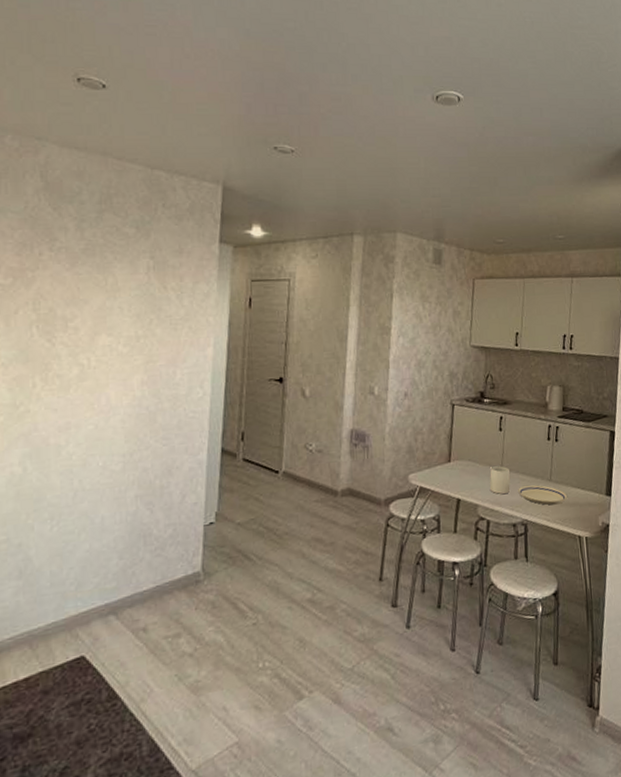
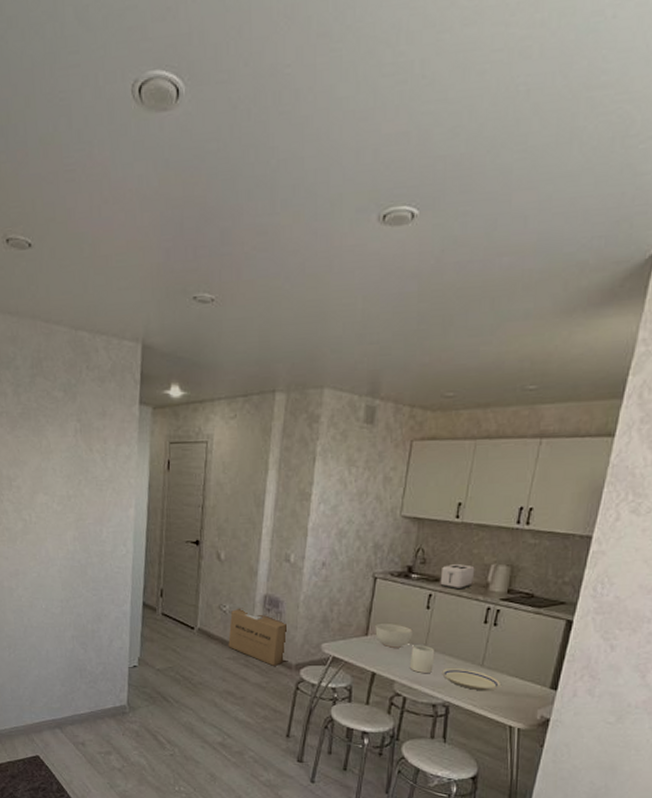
box: none [315,445,376,504] -> present [228,608,287,666]
bowl: none [456,447,491,472] -> present [375,622,414,648]
toaster: none [507,386,536,411] -> present [439,563,475,590]

